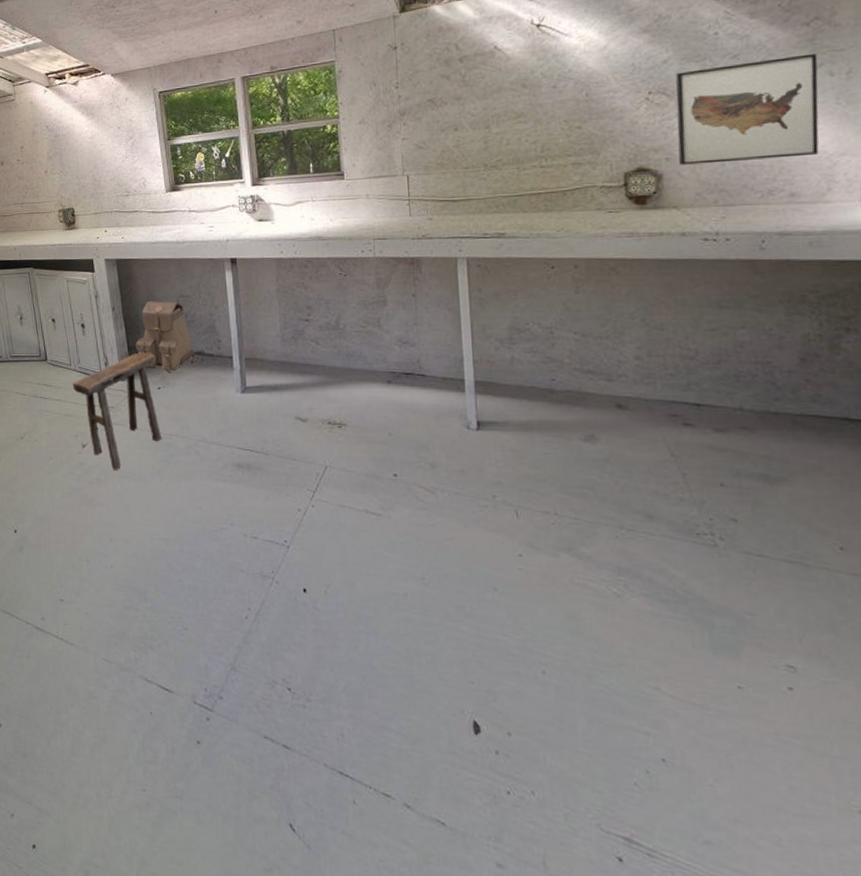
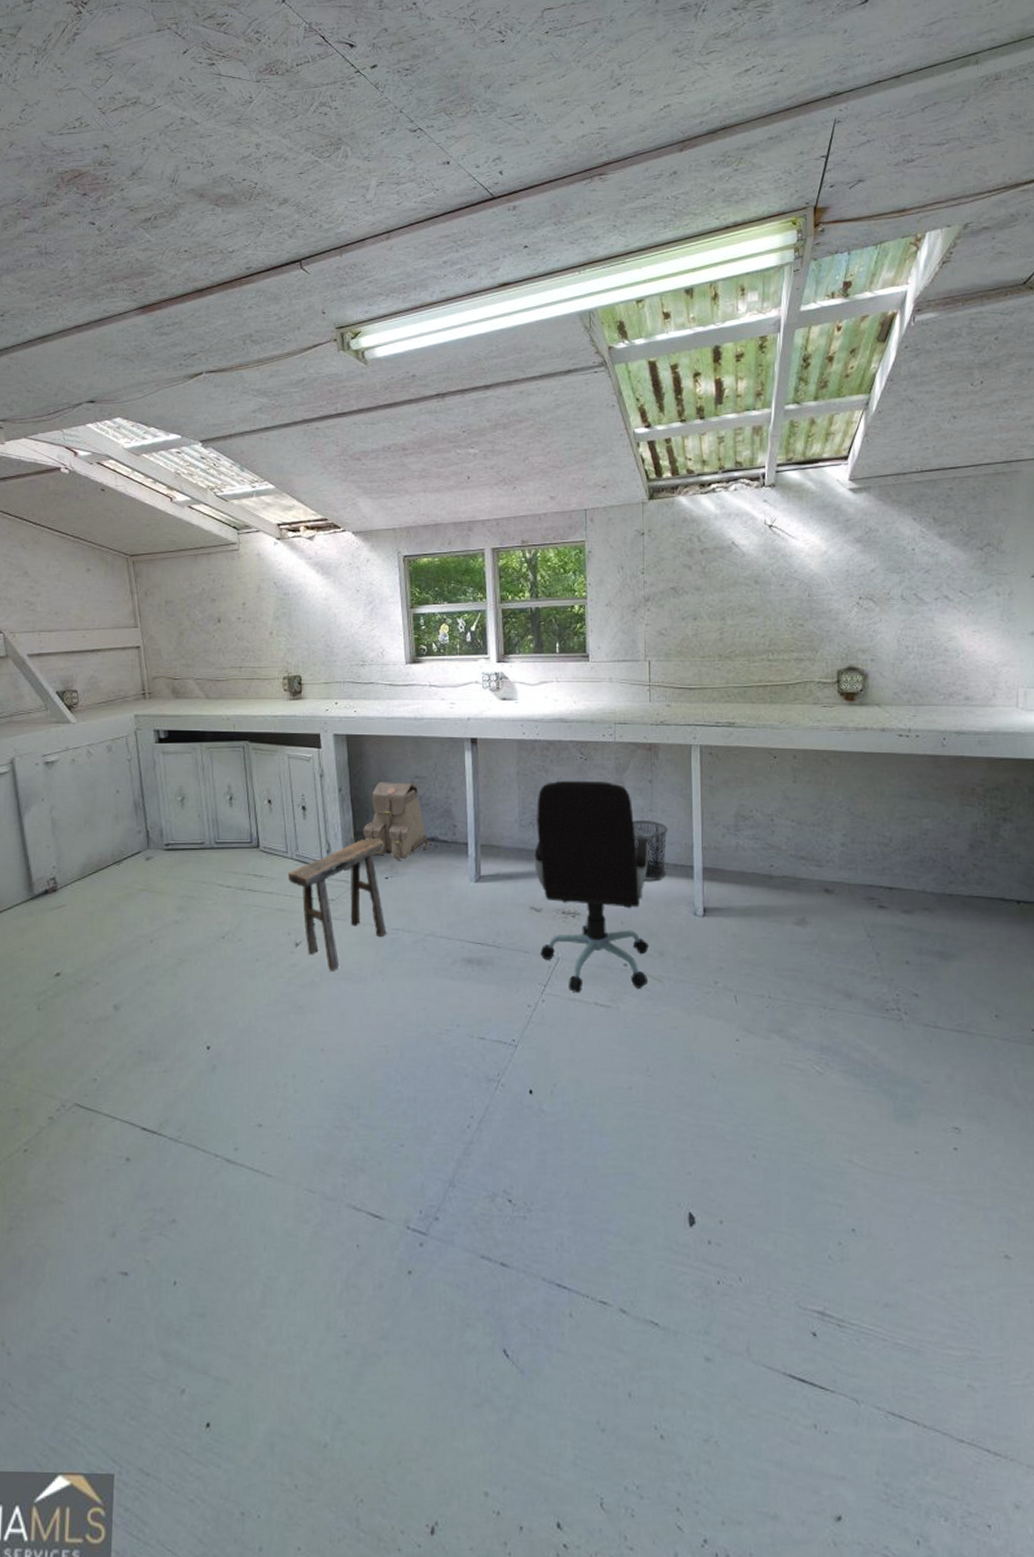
office chair: none [297,295,420,501] -> present [534,780,649,993]
waste bin: none [397,334,435,393] -> present [633,820,668,880]
wall art: present [676,53,819,165] -> none [881,575,989,666]

